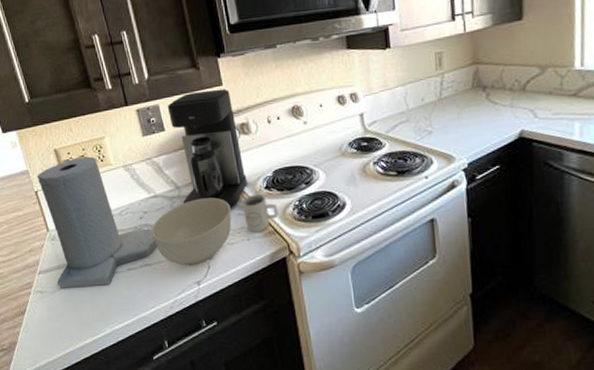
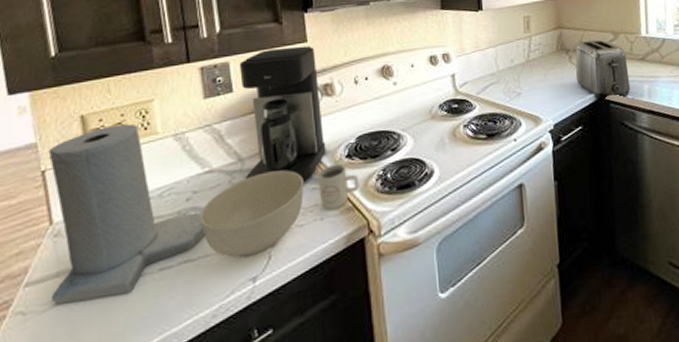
toaster: none [493,74,558,138] -> present [575,39,631,99]

